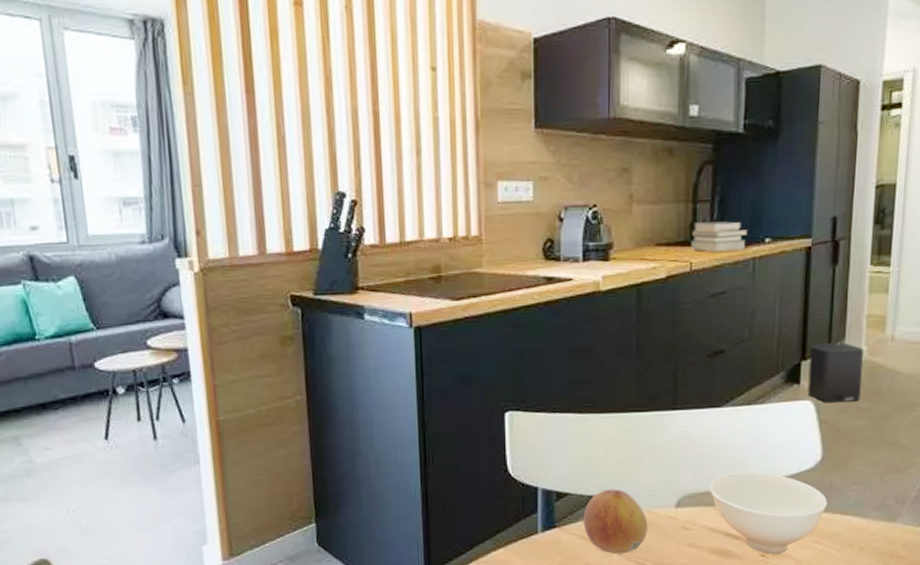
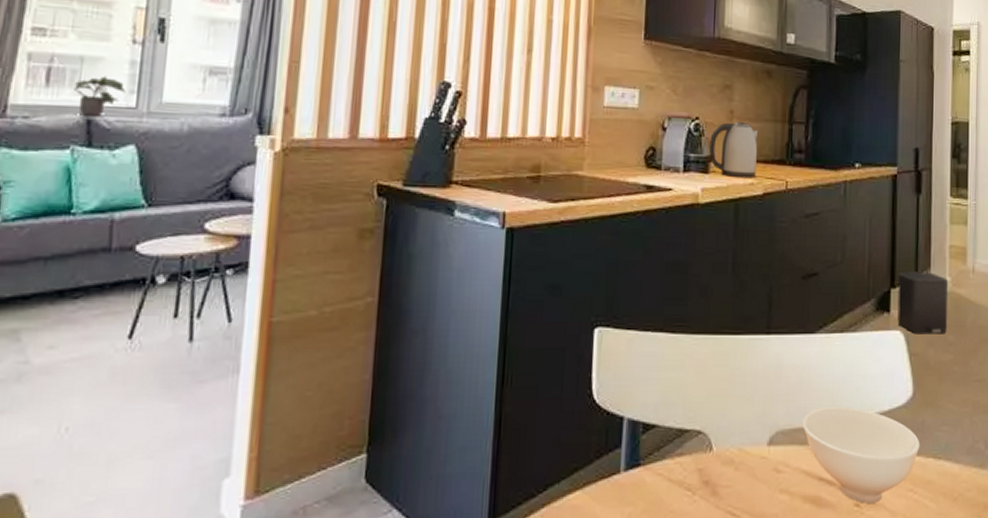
potted plant: none [11,215,56,255] -> present [74,76,126,118]
fruit: present [583,489,648,555] -> none [670,421,739,501]
kettle: none [609,205,660,263] -> present [709,121,759,179]
books: present [690,221,748,253] -> none [786,143,840,175]

